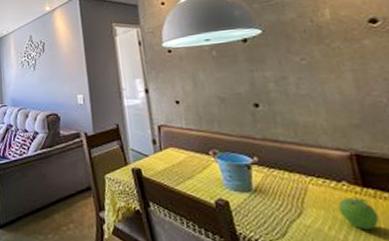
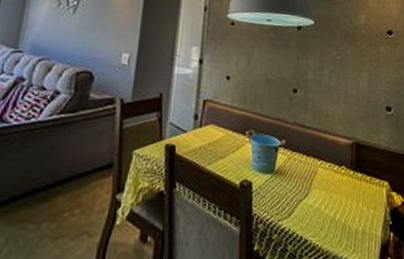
fruit: present [338,196,380,230] -> none [335,179,360,208]

